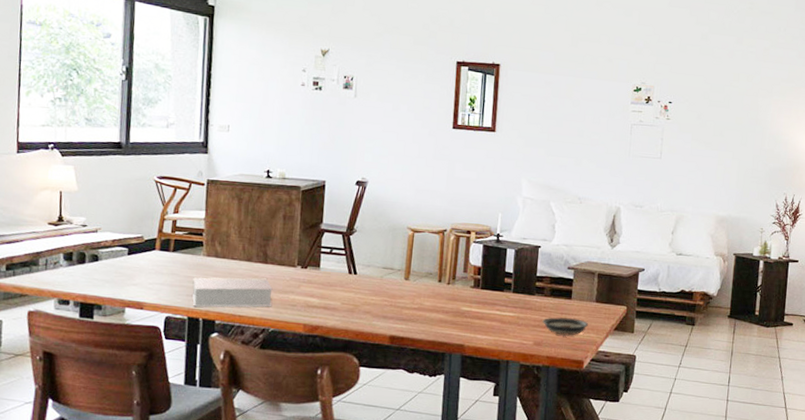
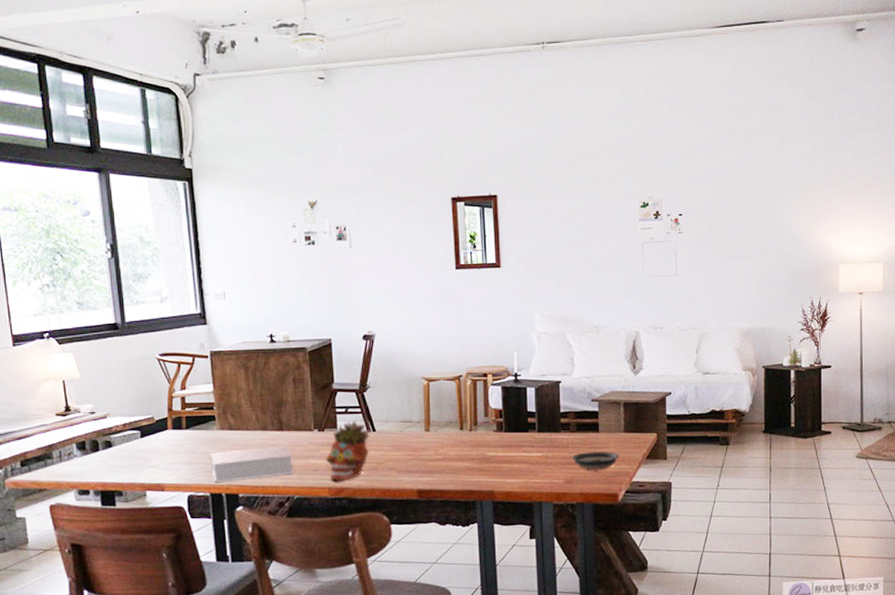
succulent planter: none [305,261,353,320] -> present [326,421,372,482]

